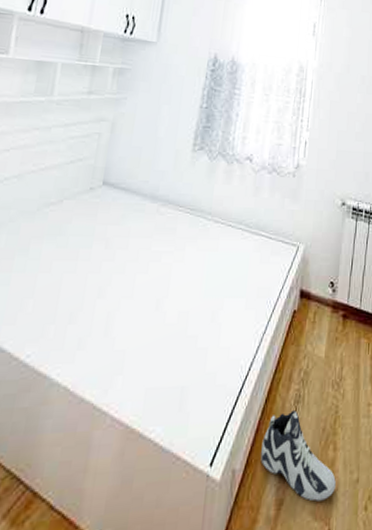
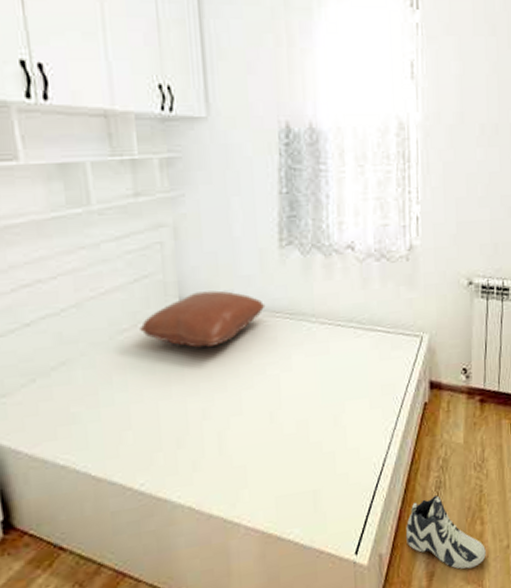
pillow: none [64,179,172,229] -> present [140,290,266,348]

